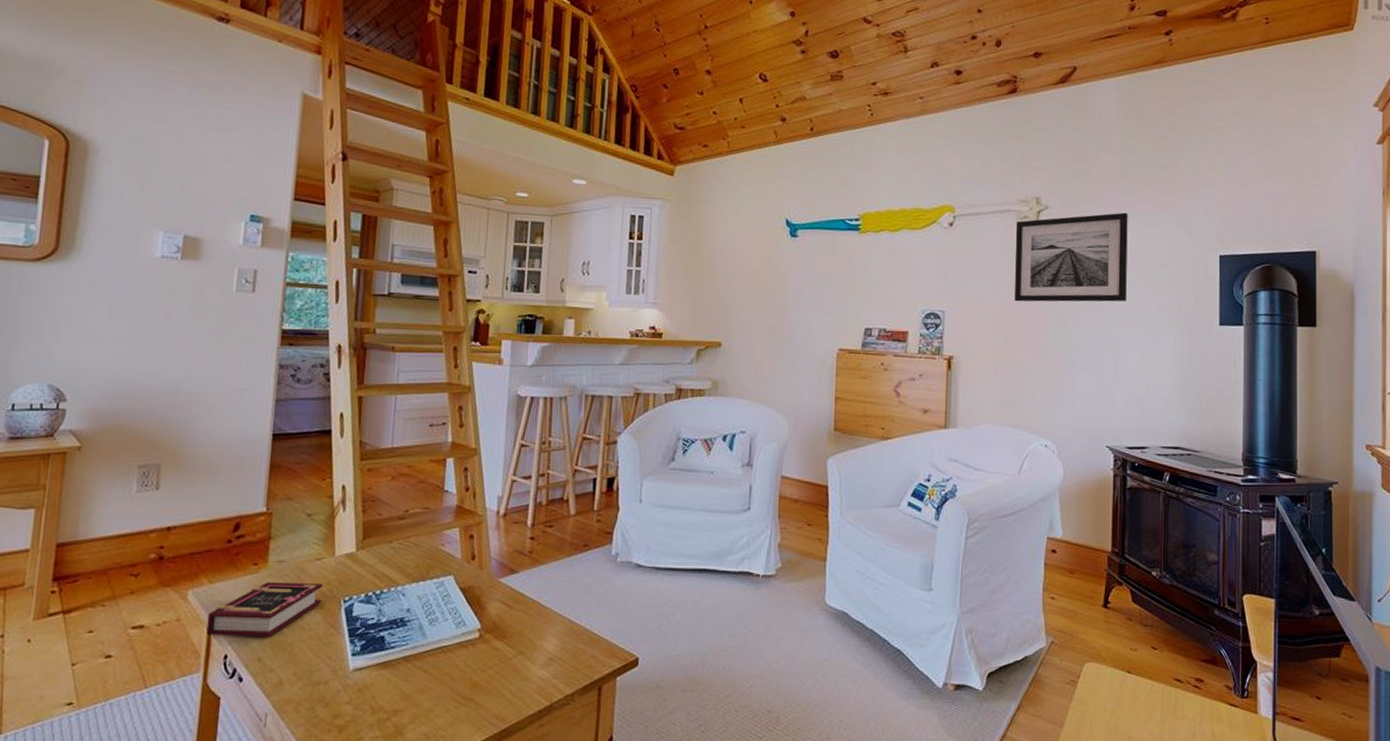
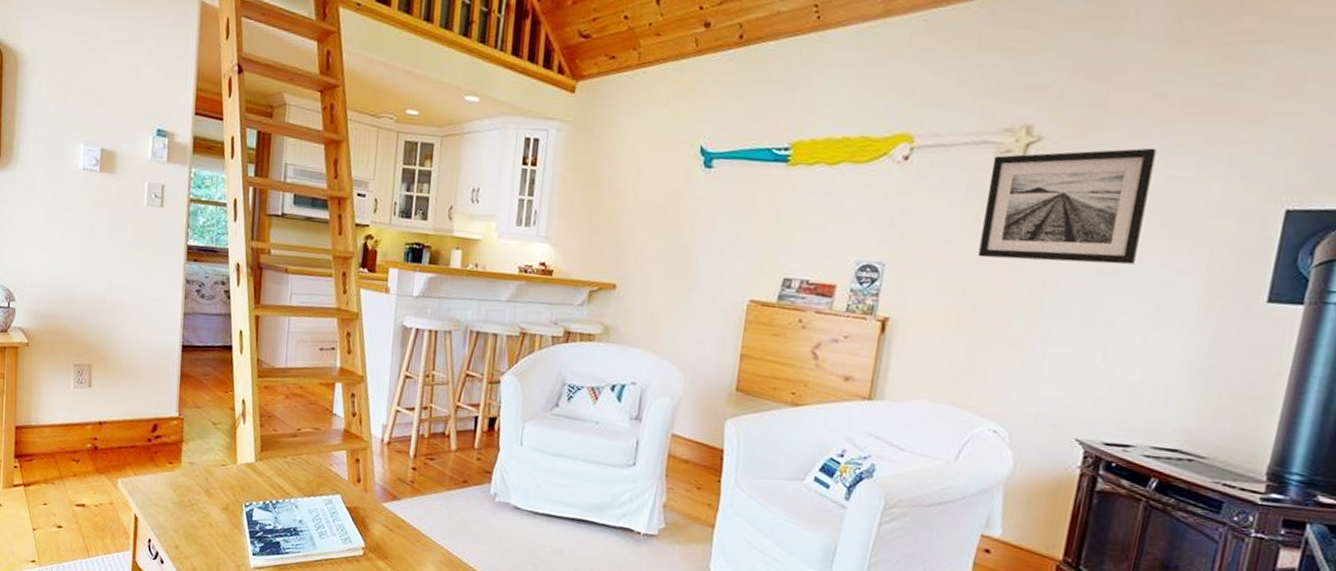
book: present [206,582,324,637] -> none [133,480,228,529]

